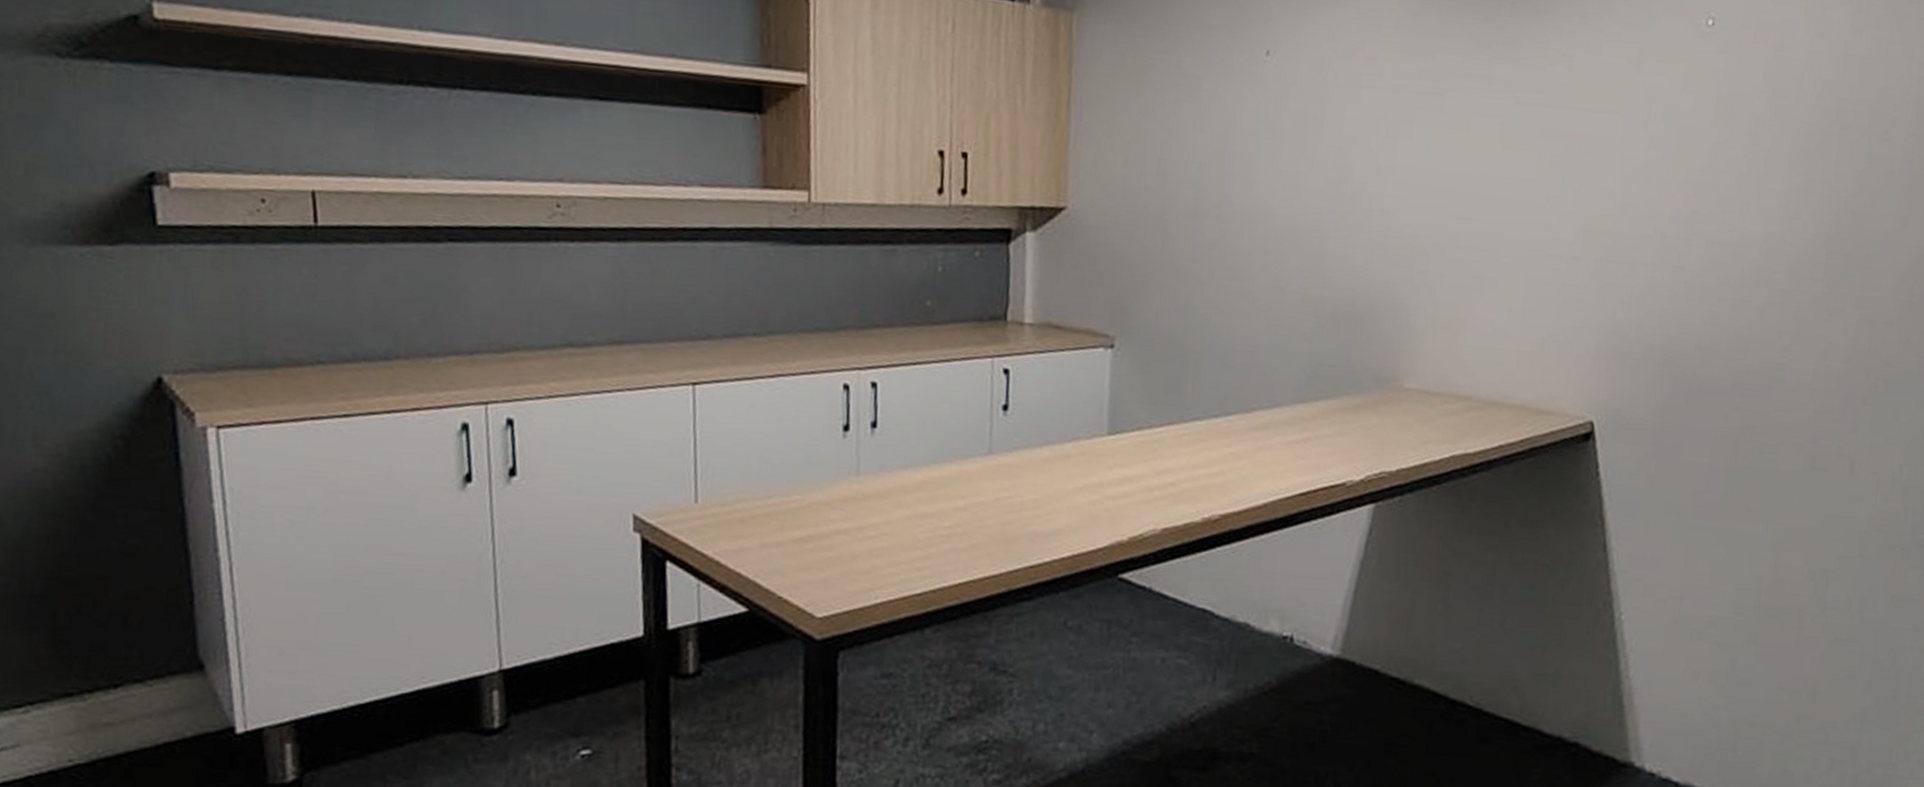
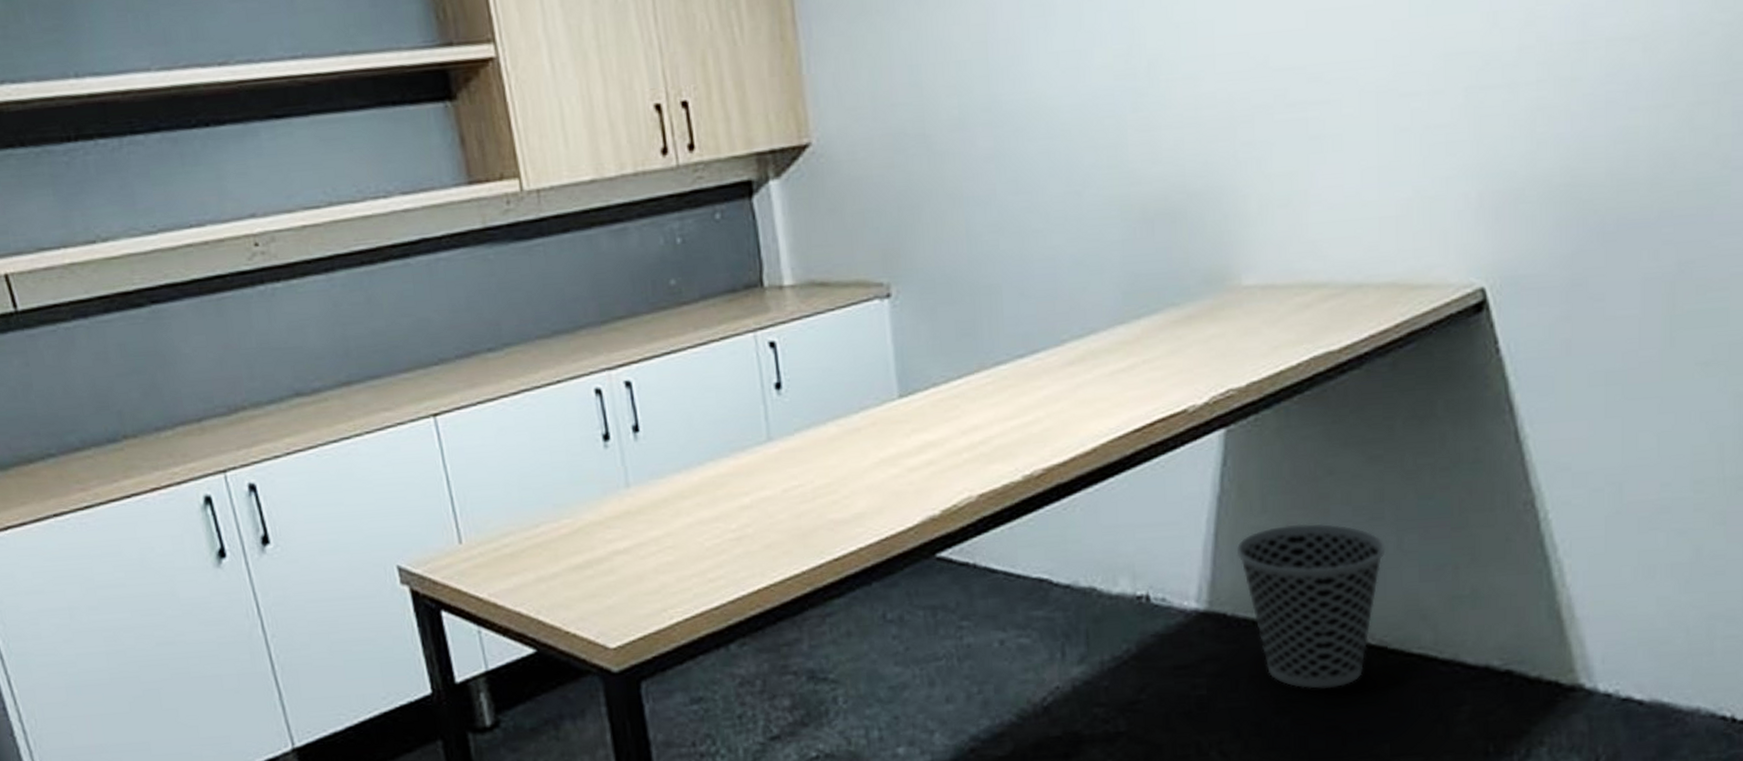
wastebasket: none [1370,593,1491,739] -> present [1236,523,1386,689]

